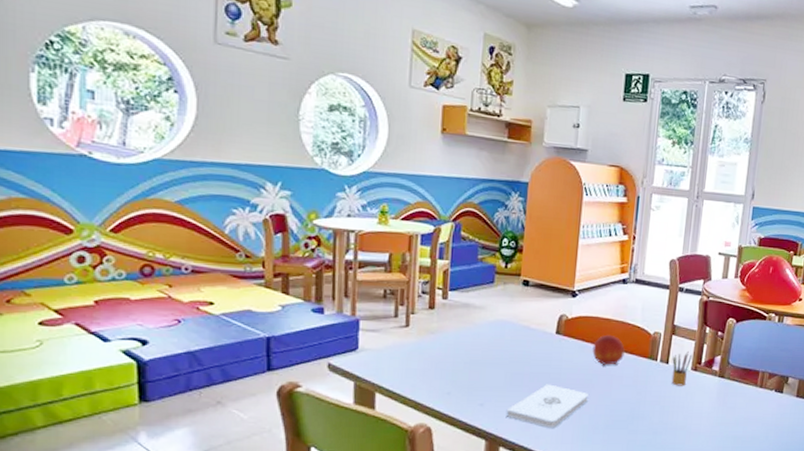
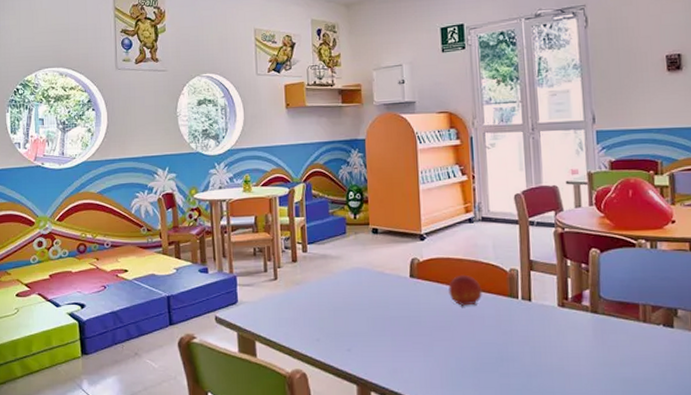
notepad: present [506,384,588,428] -> none [372,327,452,372]
pencil box: present [671,352,692,386] -> none [535,287,557,324]

